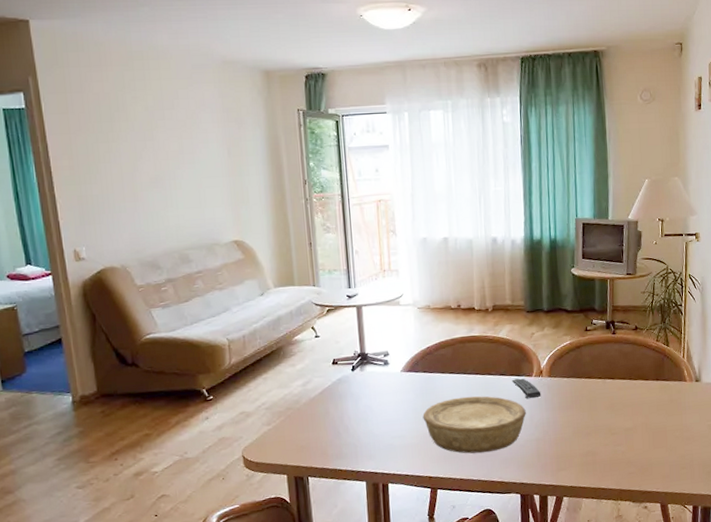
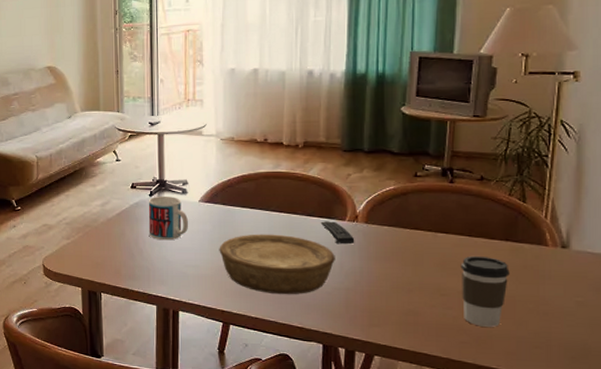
mug: none [351,369,393,415] -> present [148,196,189,241]
coffee cup: none [625,395,661,457] -> present [460,255,510,327]

